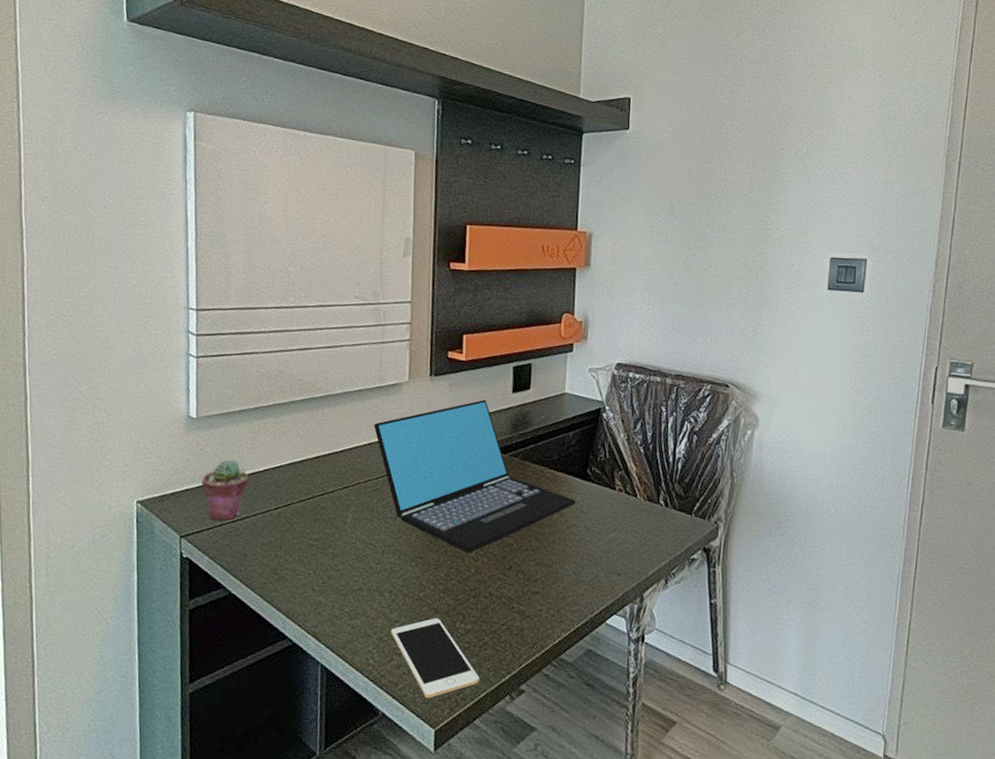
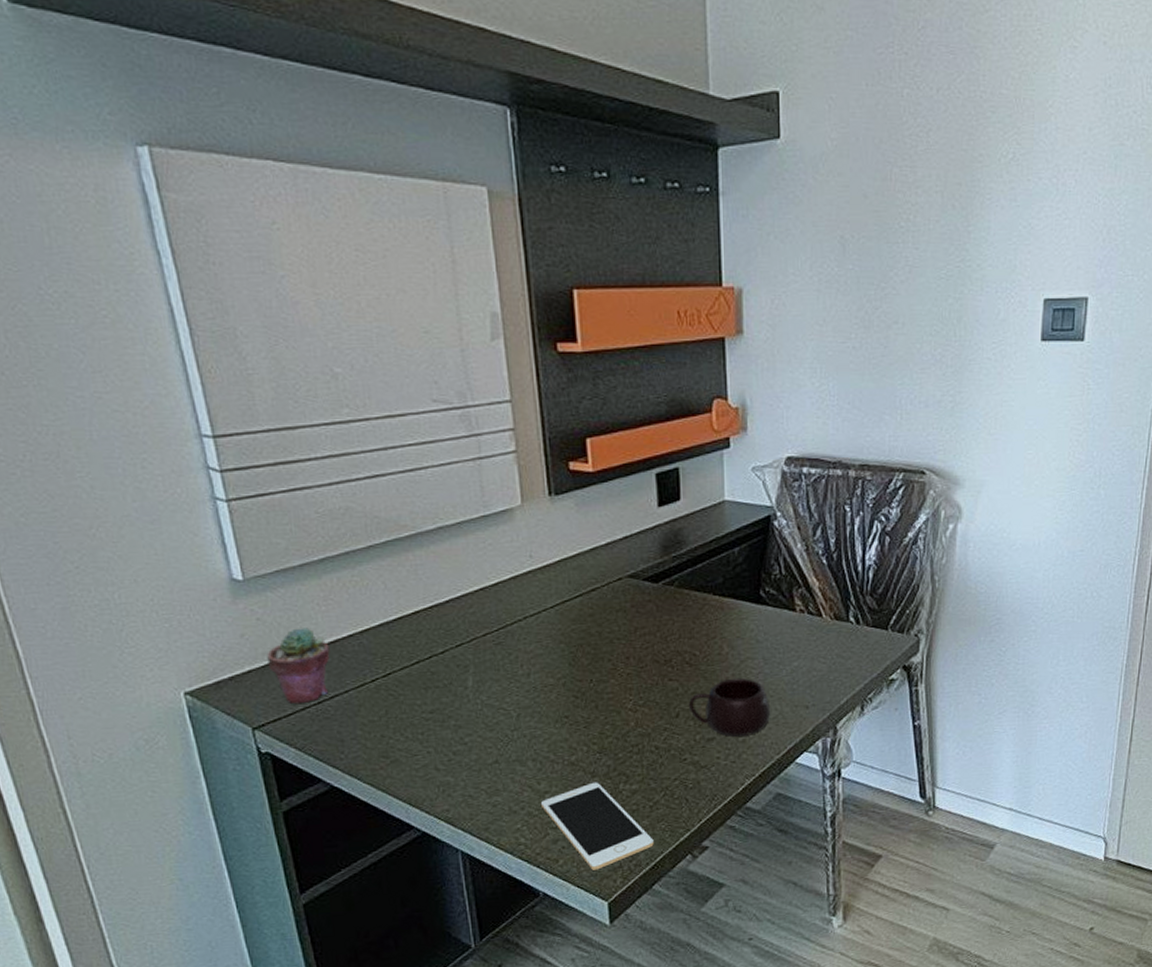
laptop: present [374,399,576,553] -> none [484,519,749,705]
mug: none [520,541,588,594] -> present [688,677,771,737]

